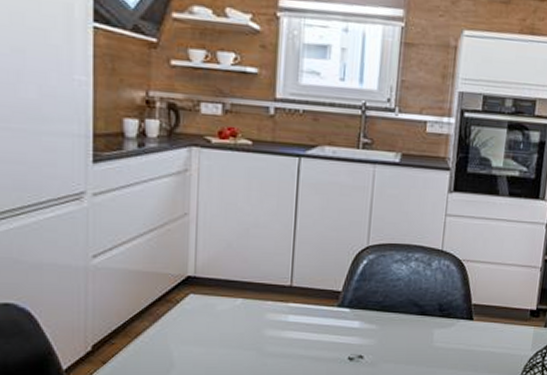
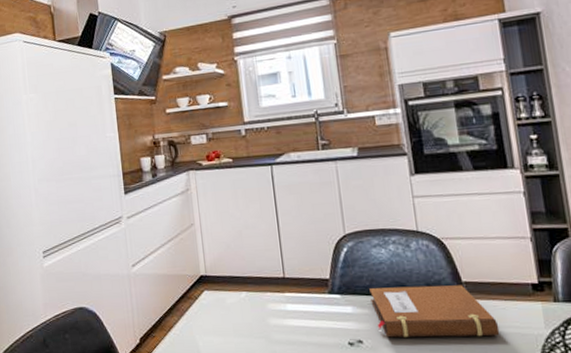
notebook: none [380,304,494,356] -> present [369,285,500,338]

